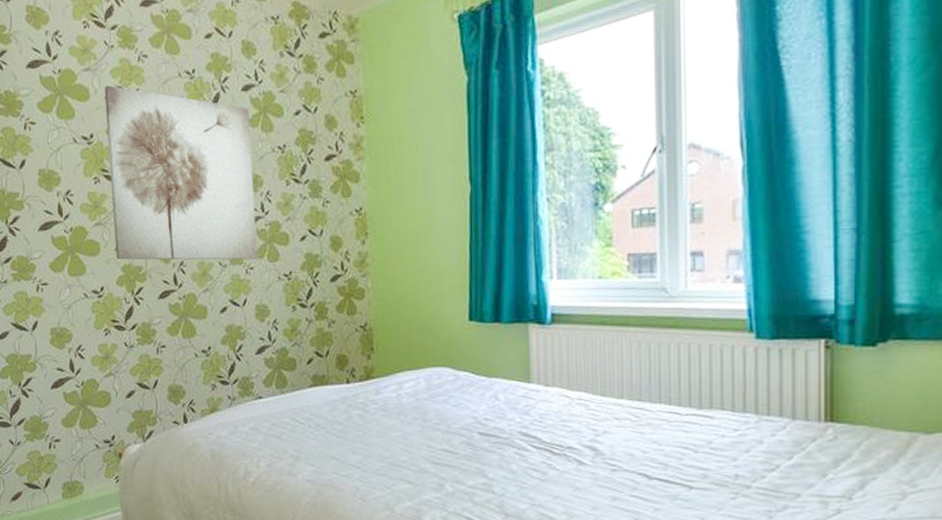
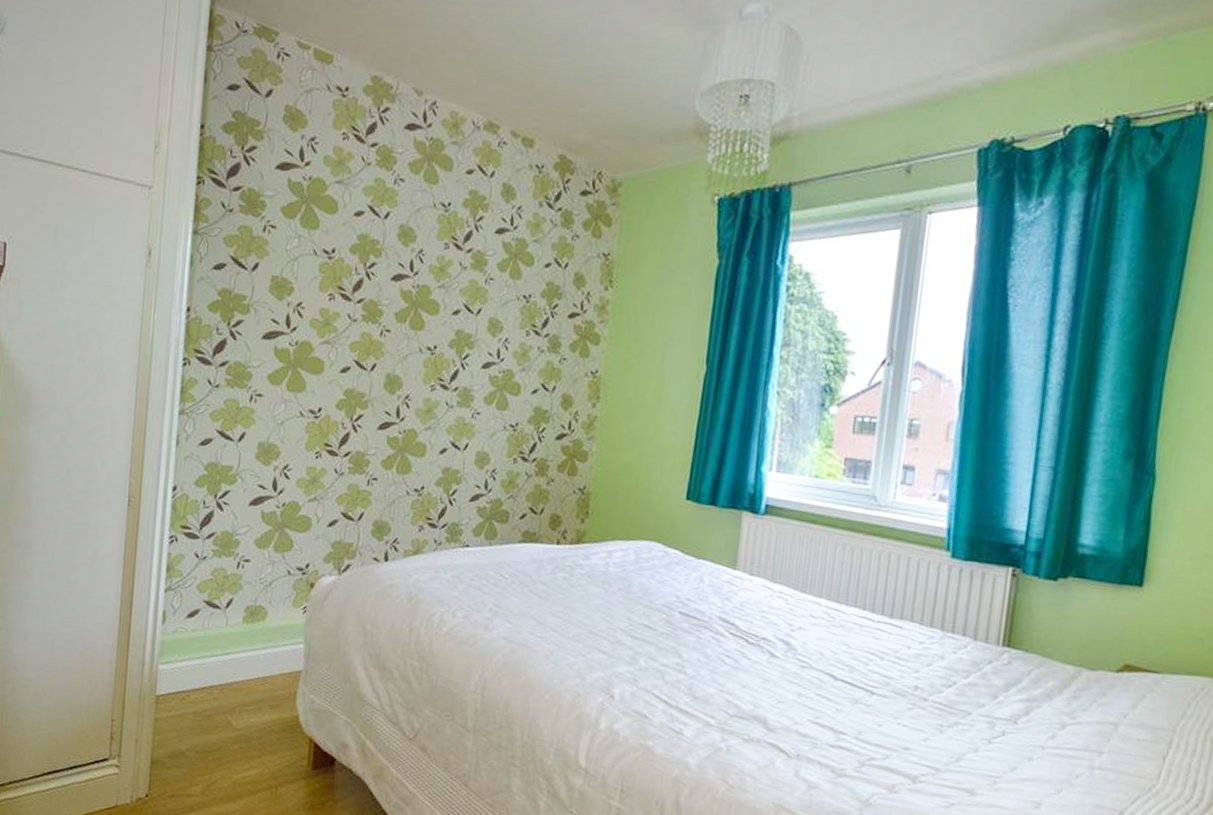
wall art: present [104,85,258,260] -> none [340,202,500,405]

